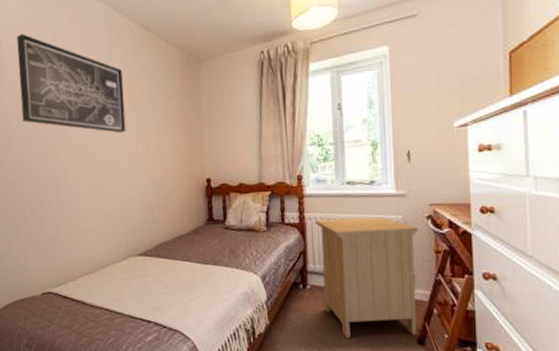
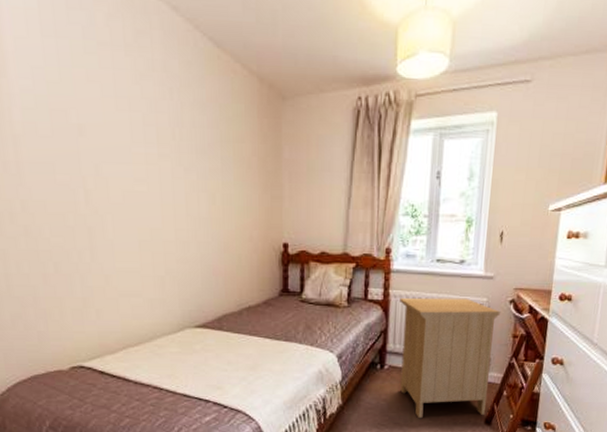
wall art: present [17,33,126,133] -> none [27,20,185,178]

